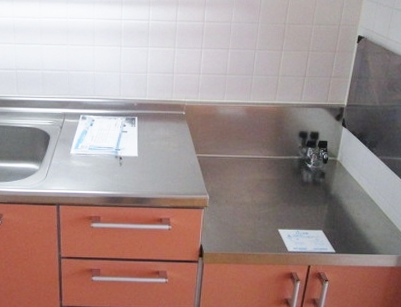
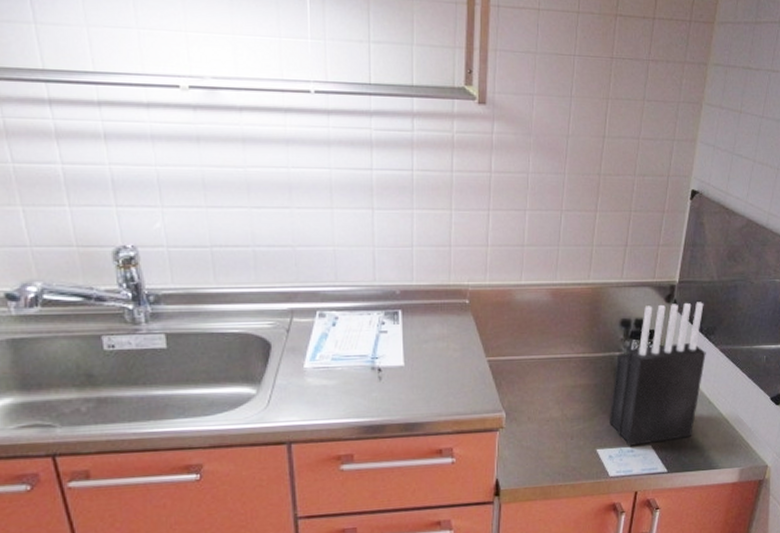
knife block: none [288,121,369,229] -> present [608,302,706,446]

